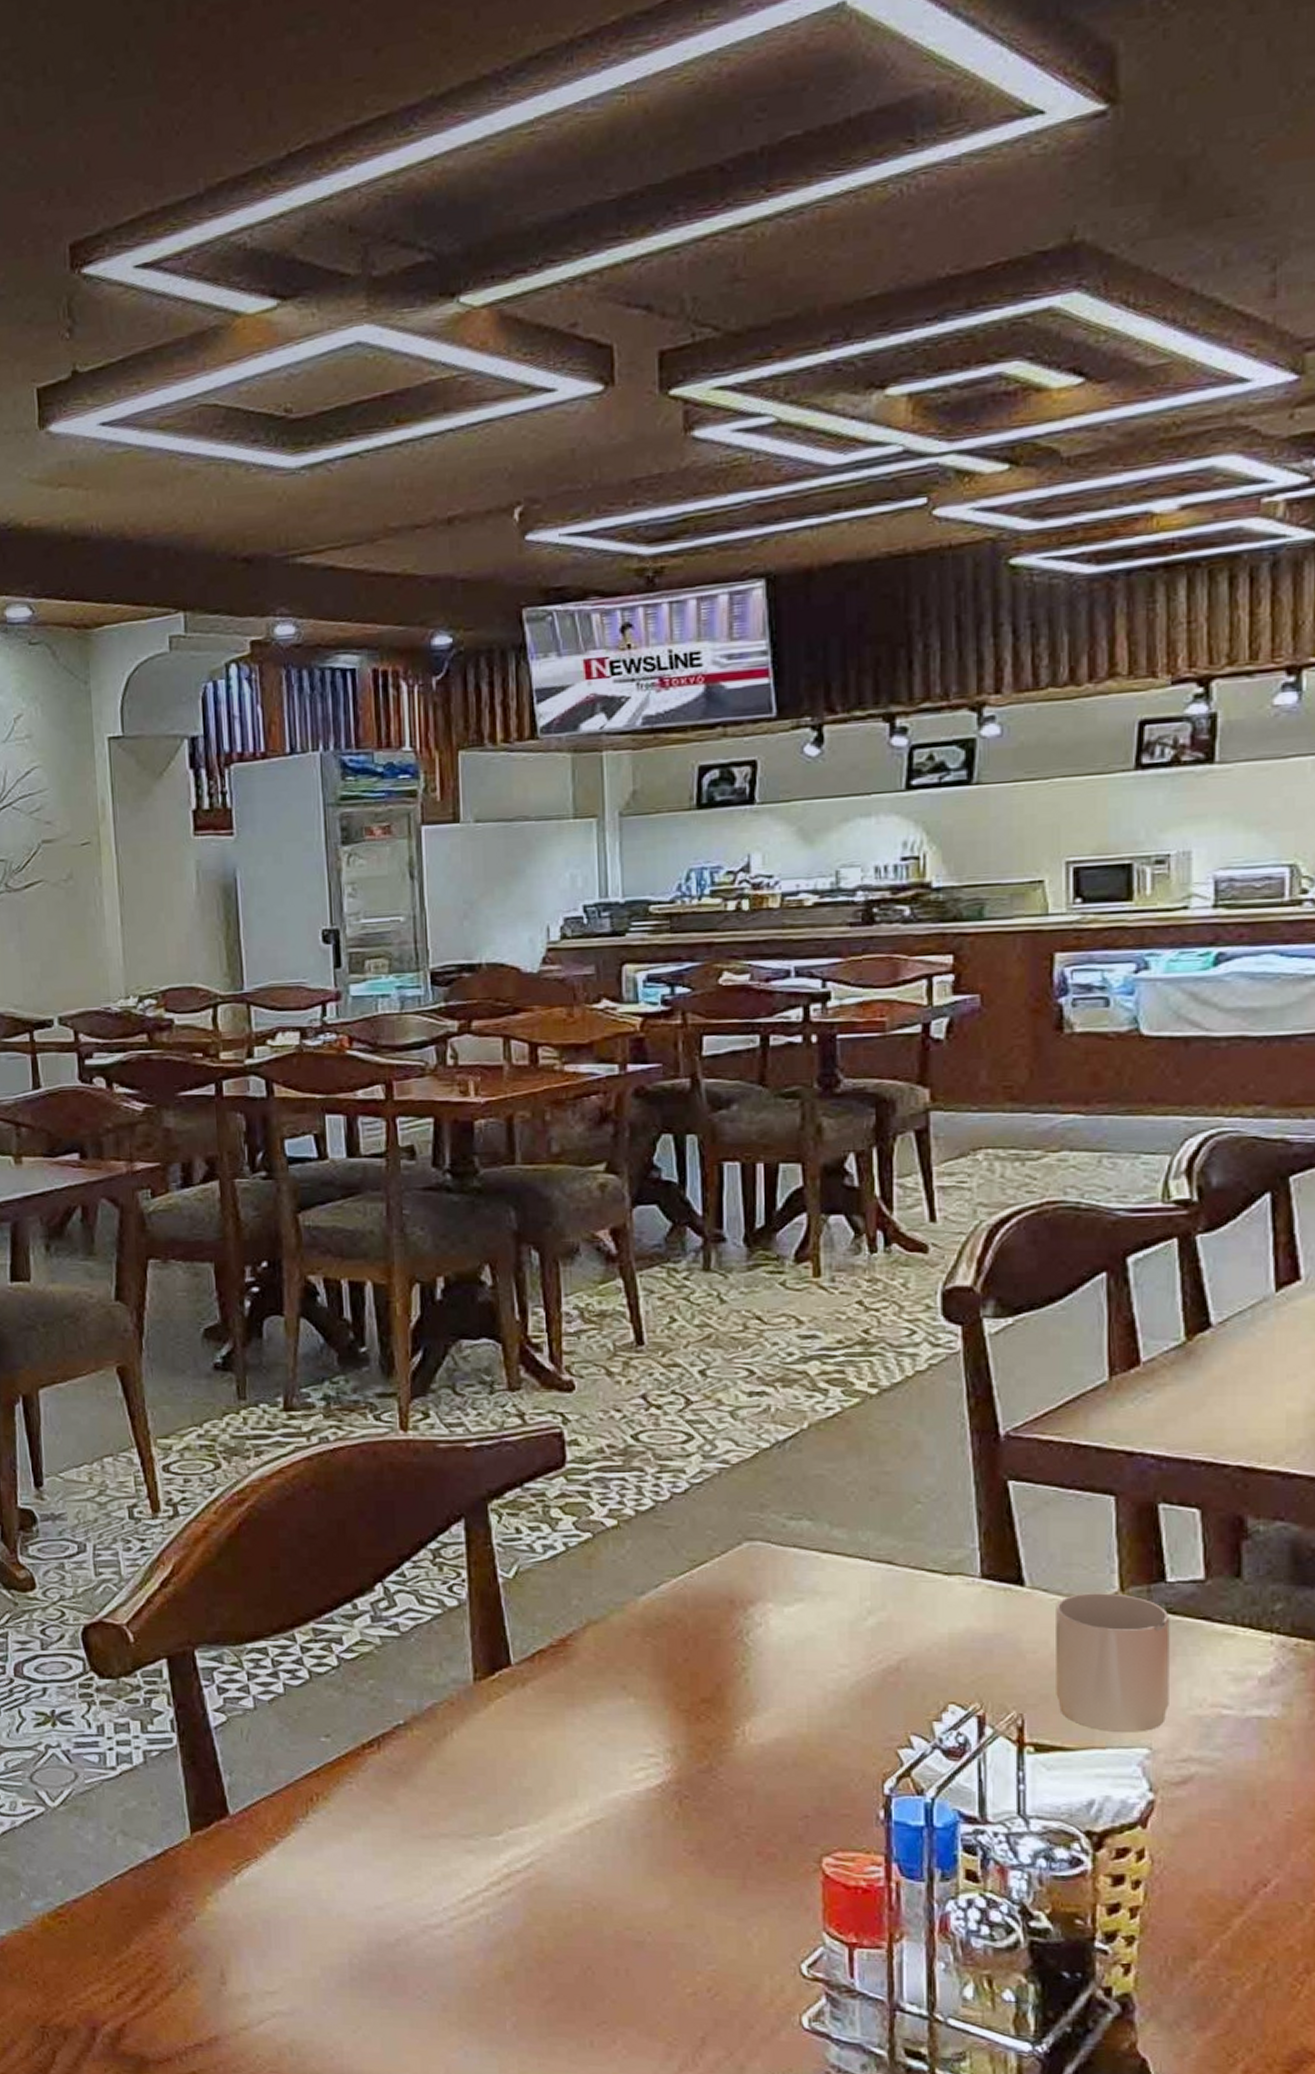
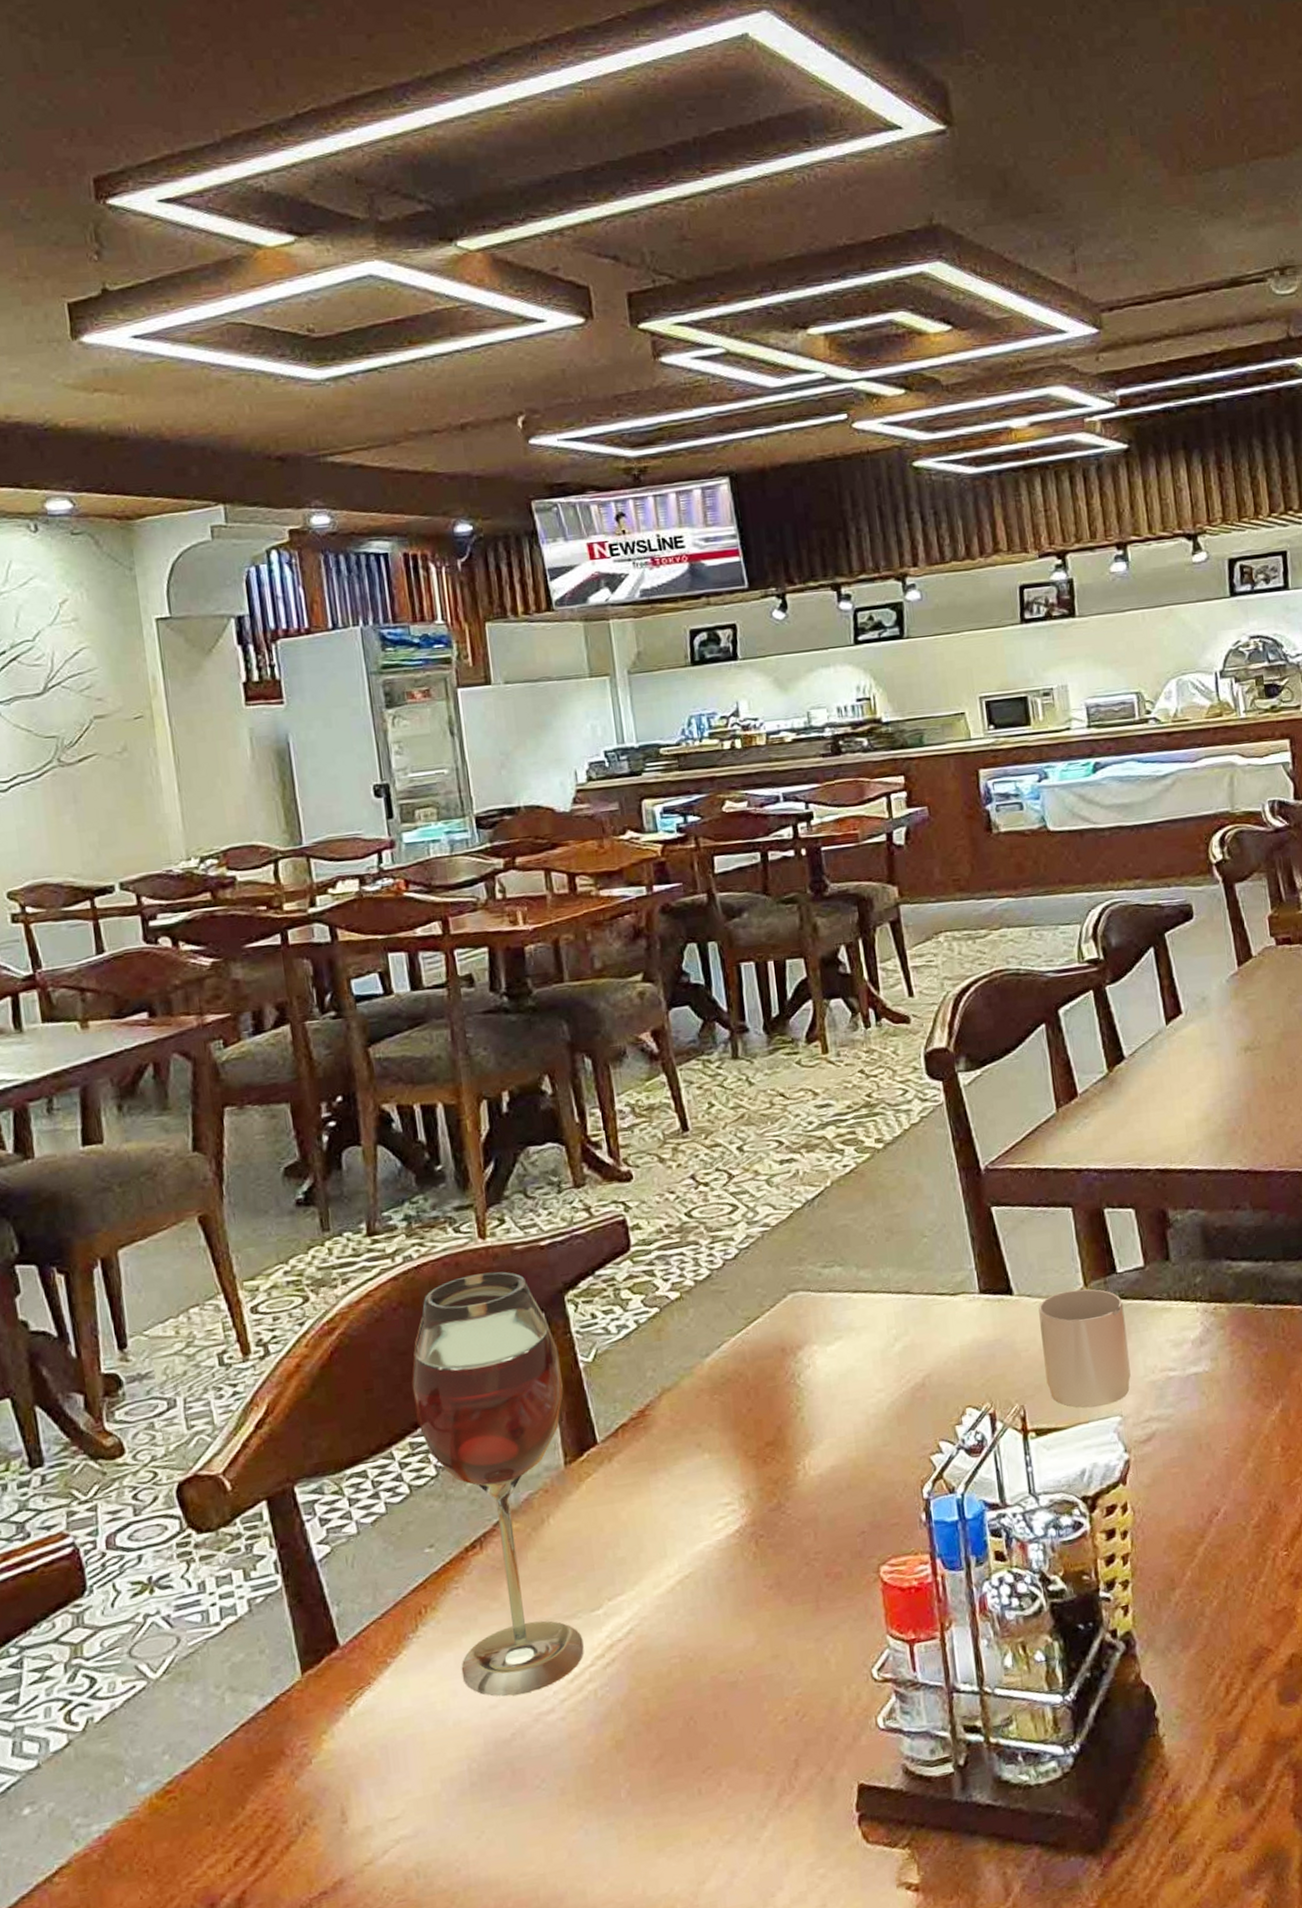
wineglass: none [318,1467,479,1903] -> present [410,1271,584,1697]

